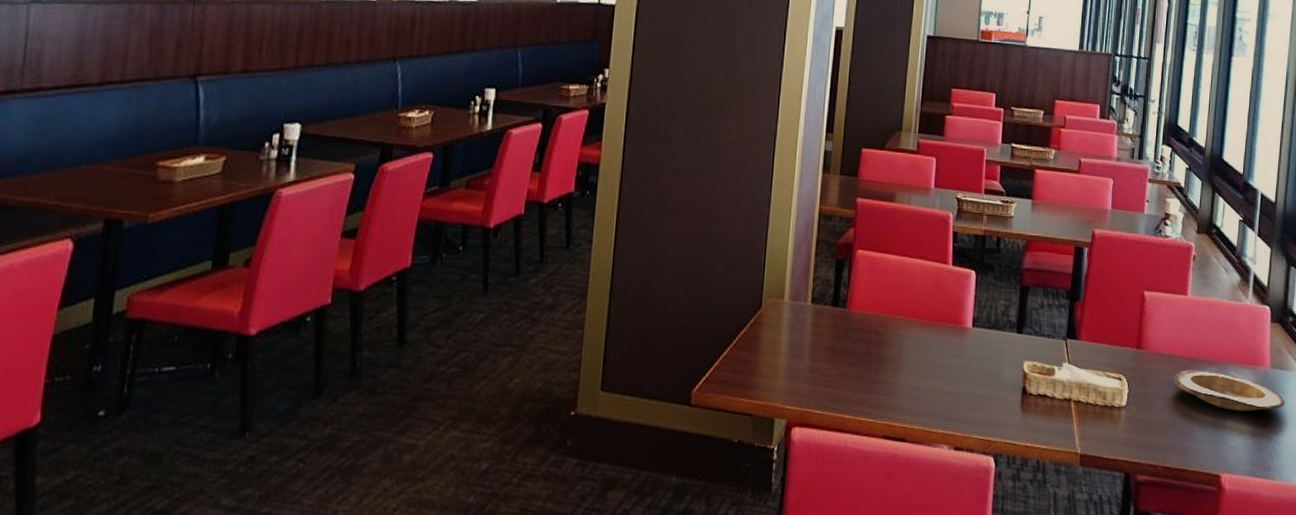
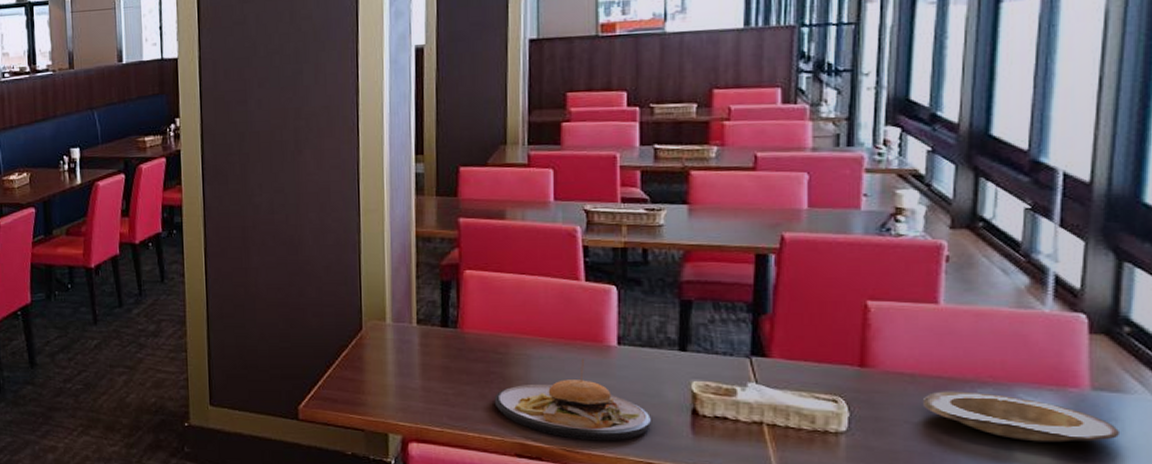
plate: none [870,339,992,420] -> present [494,358,651,441]

